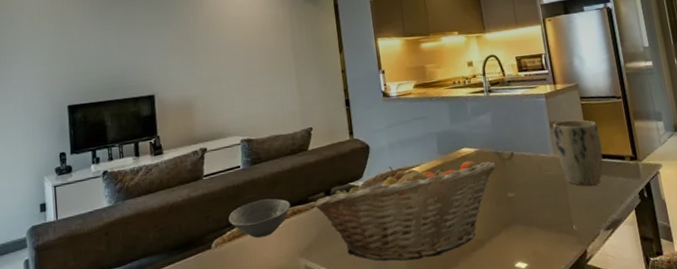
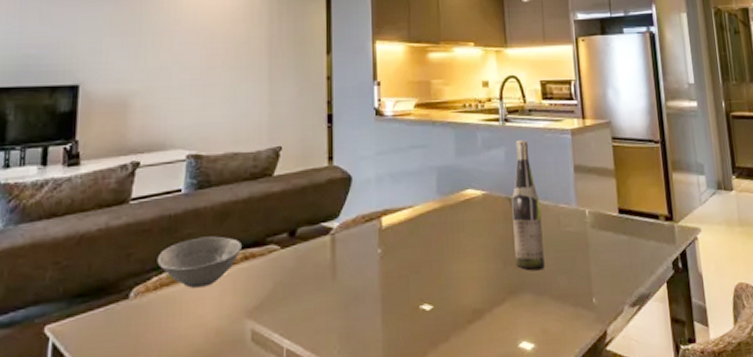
fruit basket: present [313,160,496,261] -> none [271,205,506,331]
wine bottle: none [499,105,531,208] -> present [512,139,545,271]
plant pot: present [553,120,603,186] -> none [577,165,633,250]

